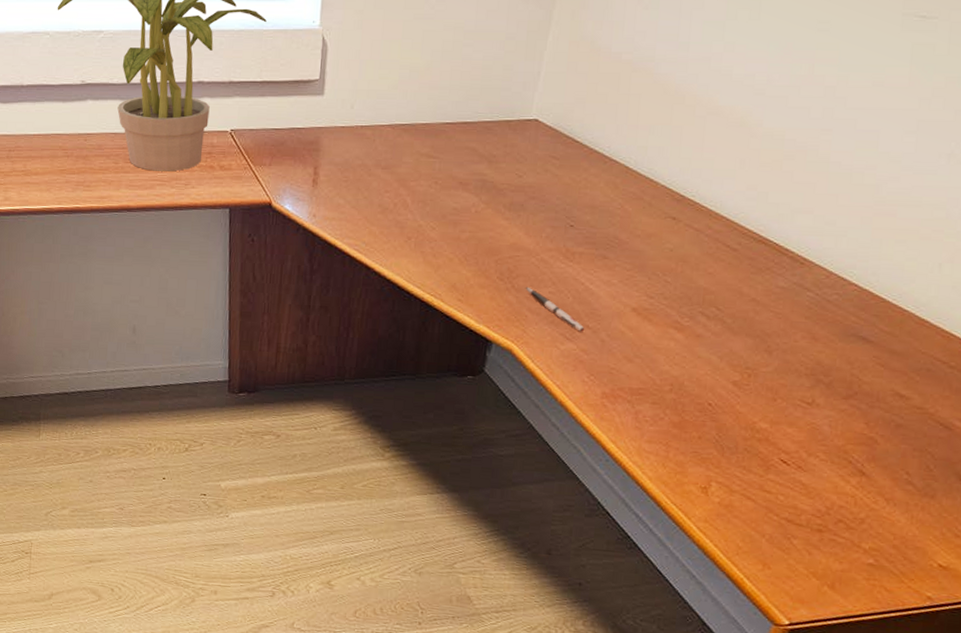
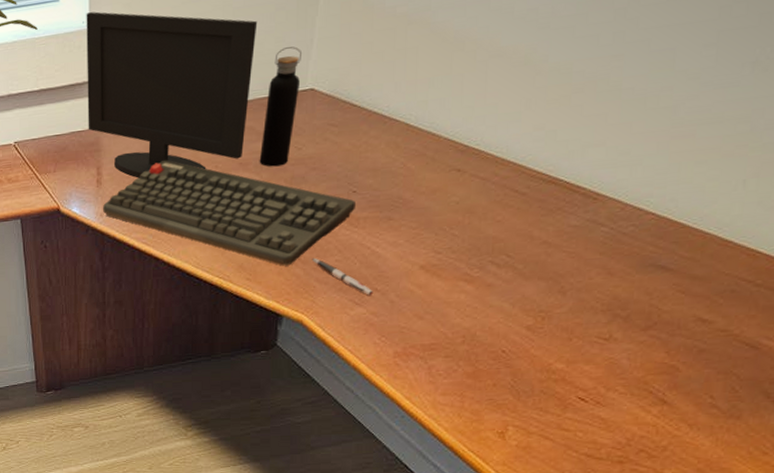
monitor: none [308,13,487,184] -> present [86,11,258,178]
computer keyboard: none [316,169,573,292] -> present [103,160,357,266]
water bottle: none [479,76,528,191] -> present [259,46,301,167]

